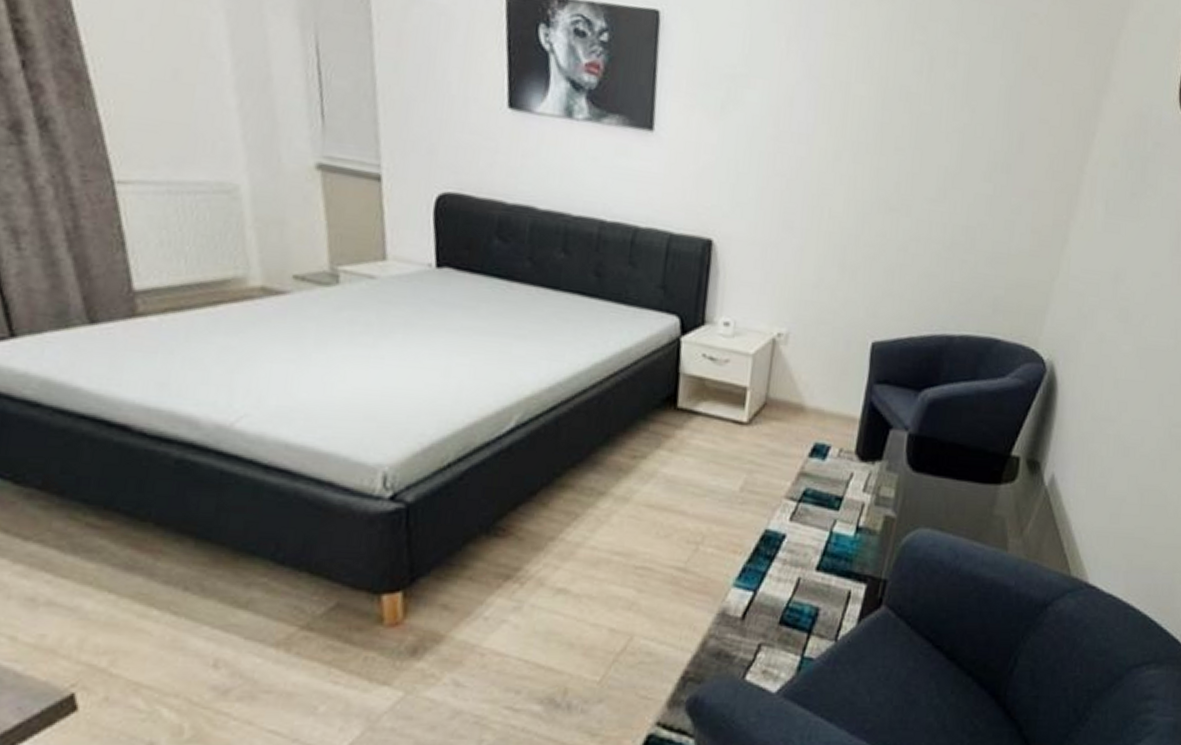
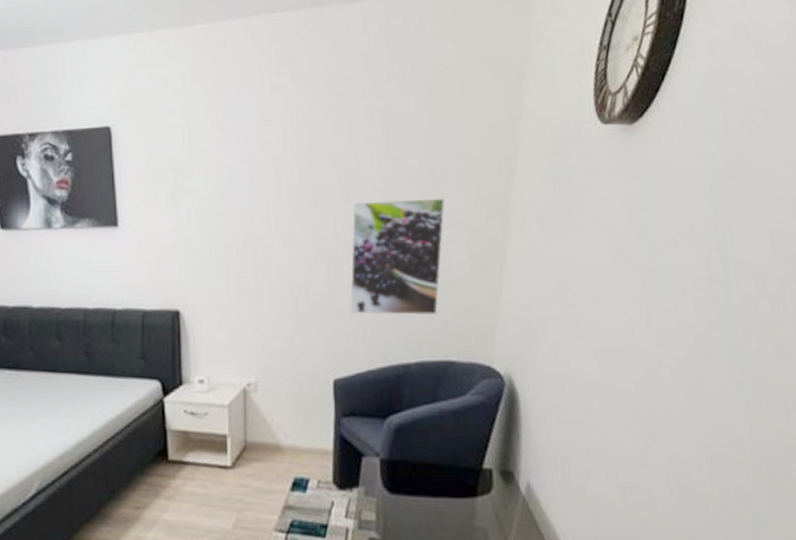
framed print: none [901,151,1017,288] -> present [349,198,445,316]

